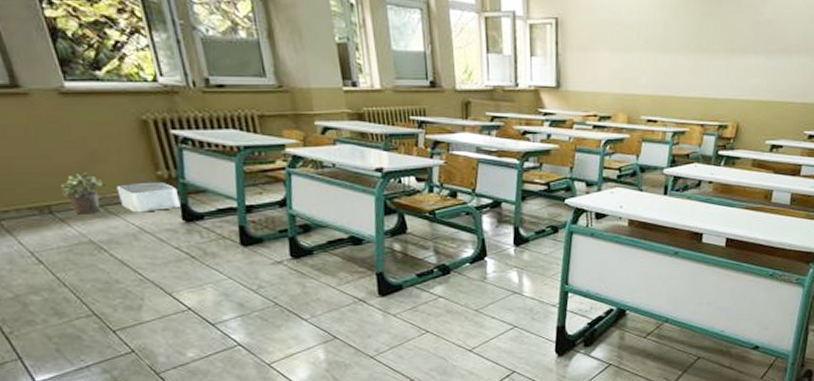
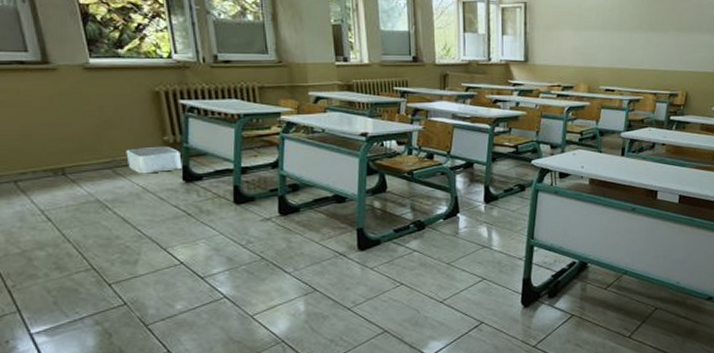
potted plant: present [60,172,108,215] -> none [75,138,118,176]

